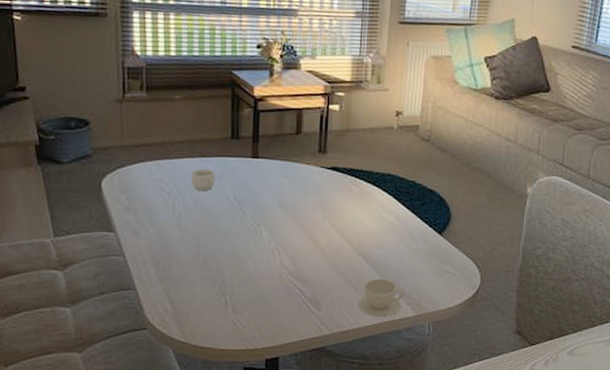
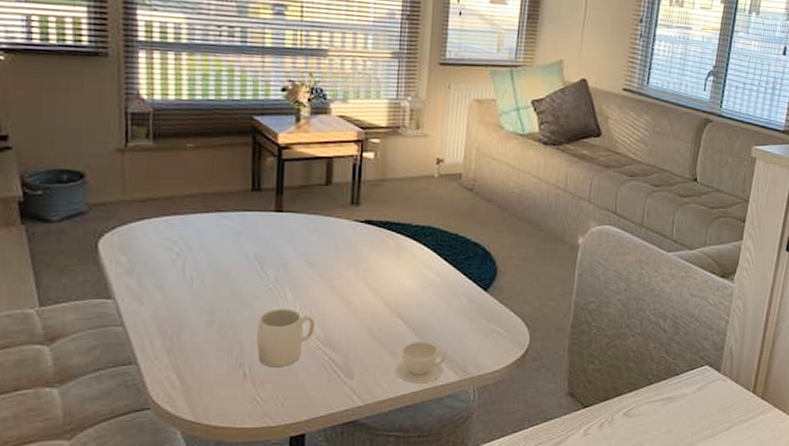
cup: present [191,168,216,191] -> none [205,225,233,250]
mug: none [237,245,288,298] -> present [257,308,316,368]

